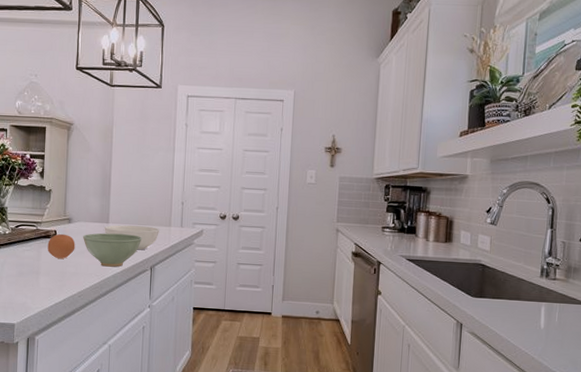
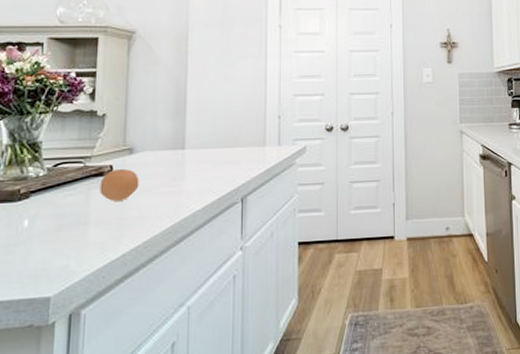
bowl: present [82,233,143,267] -> none [149,160,230,205]
bowl: present [104,225,160,250] -> none [178,148,252,179]

